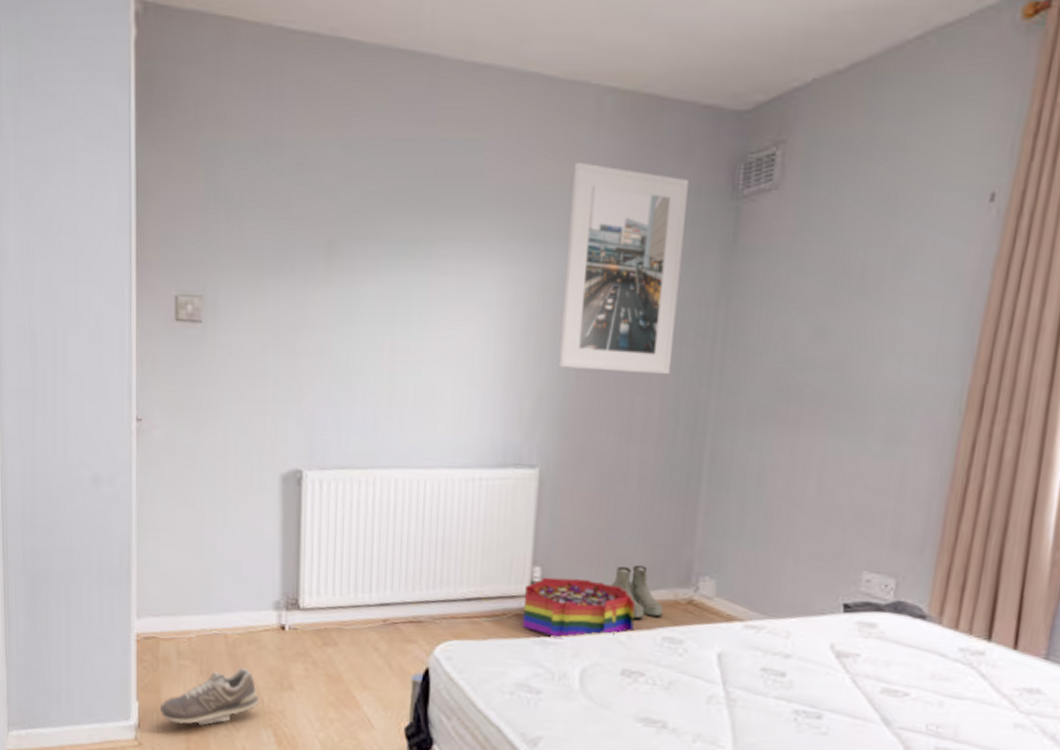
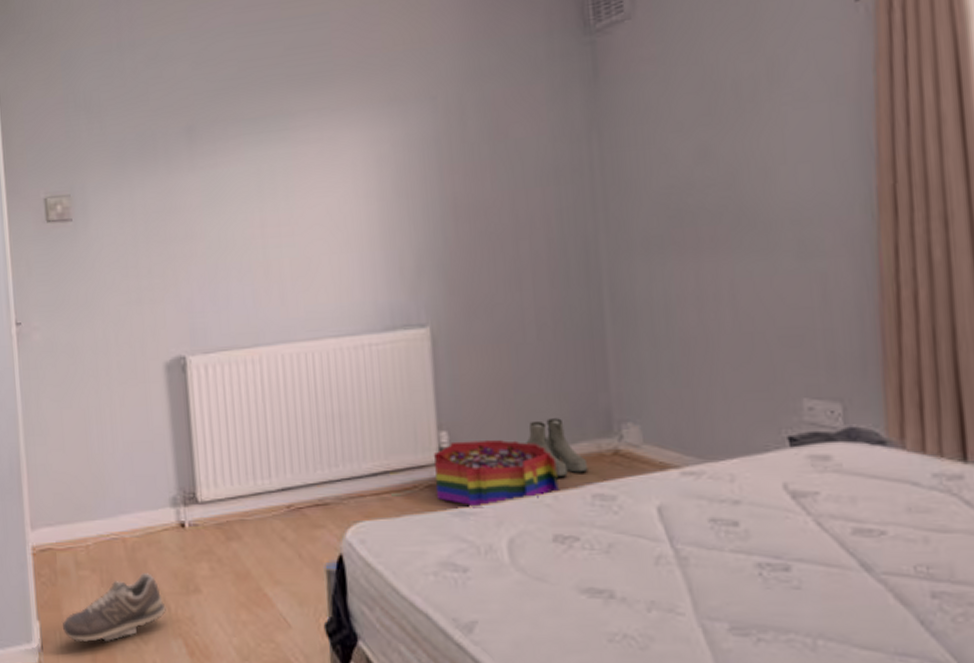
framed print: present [558,162,688,375] -> none [420,20,553,222]

